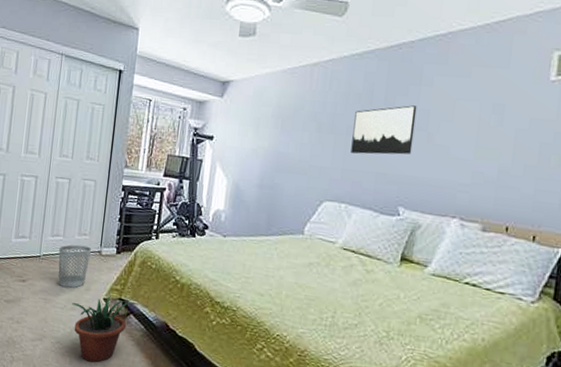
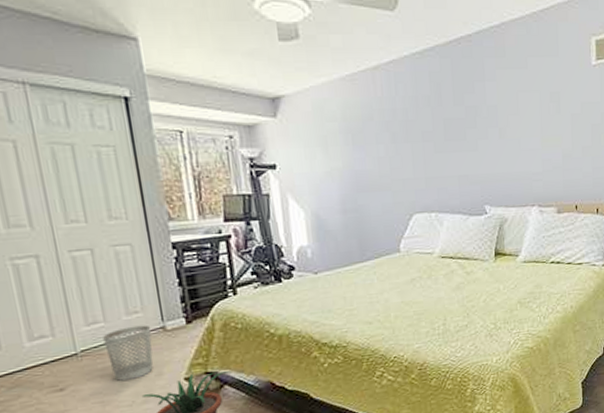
wall art: present [351,105,417,155] -> none [427,102,488,160]

